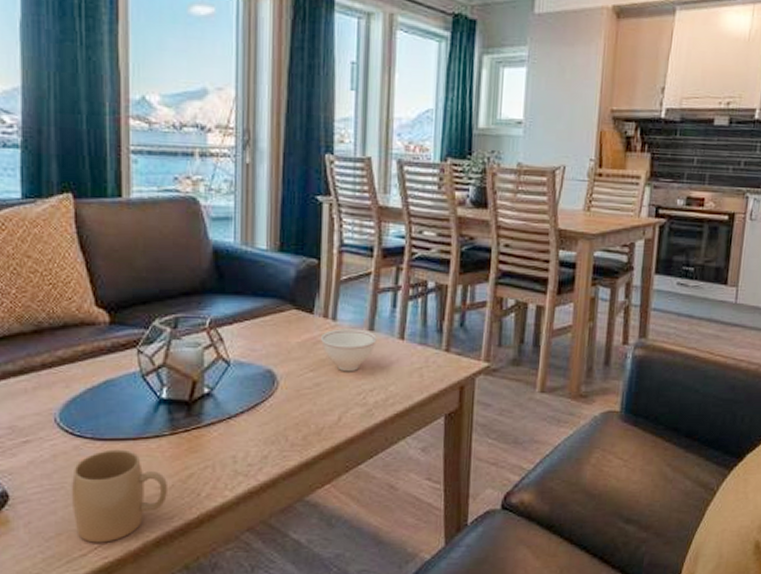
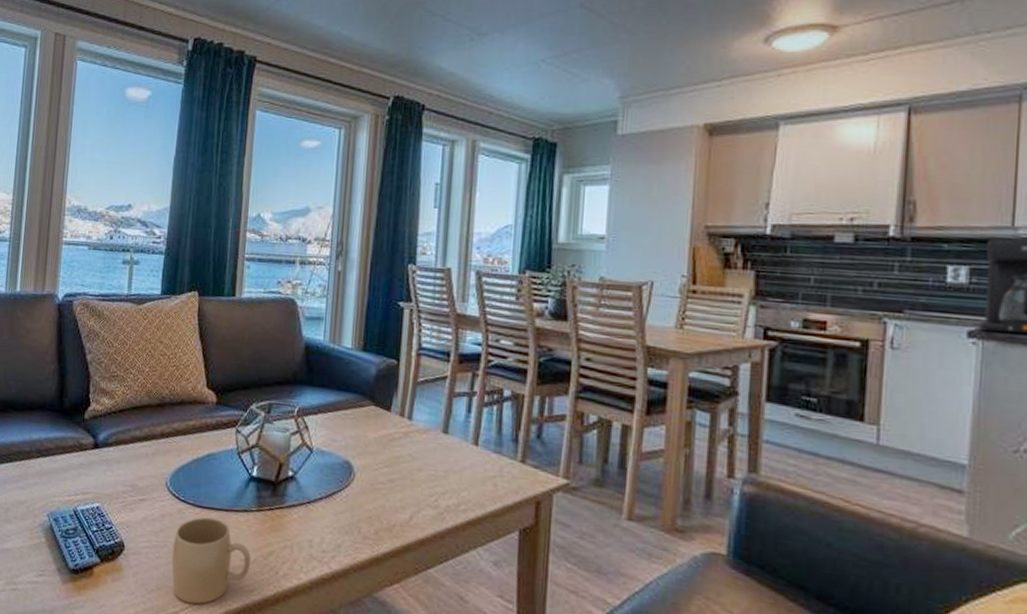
bowl: present [320,329,377,372] -> none [395,428,451,473]

